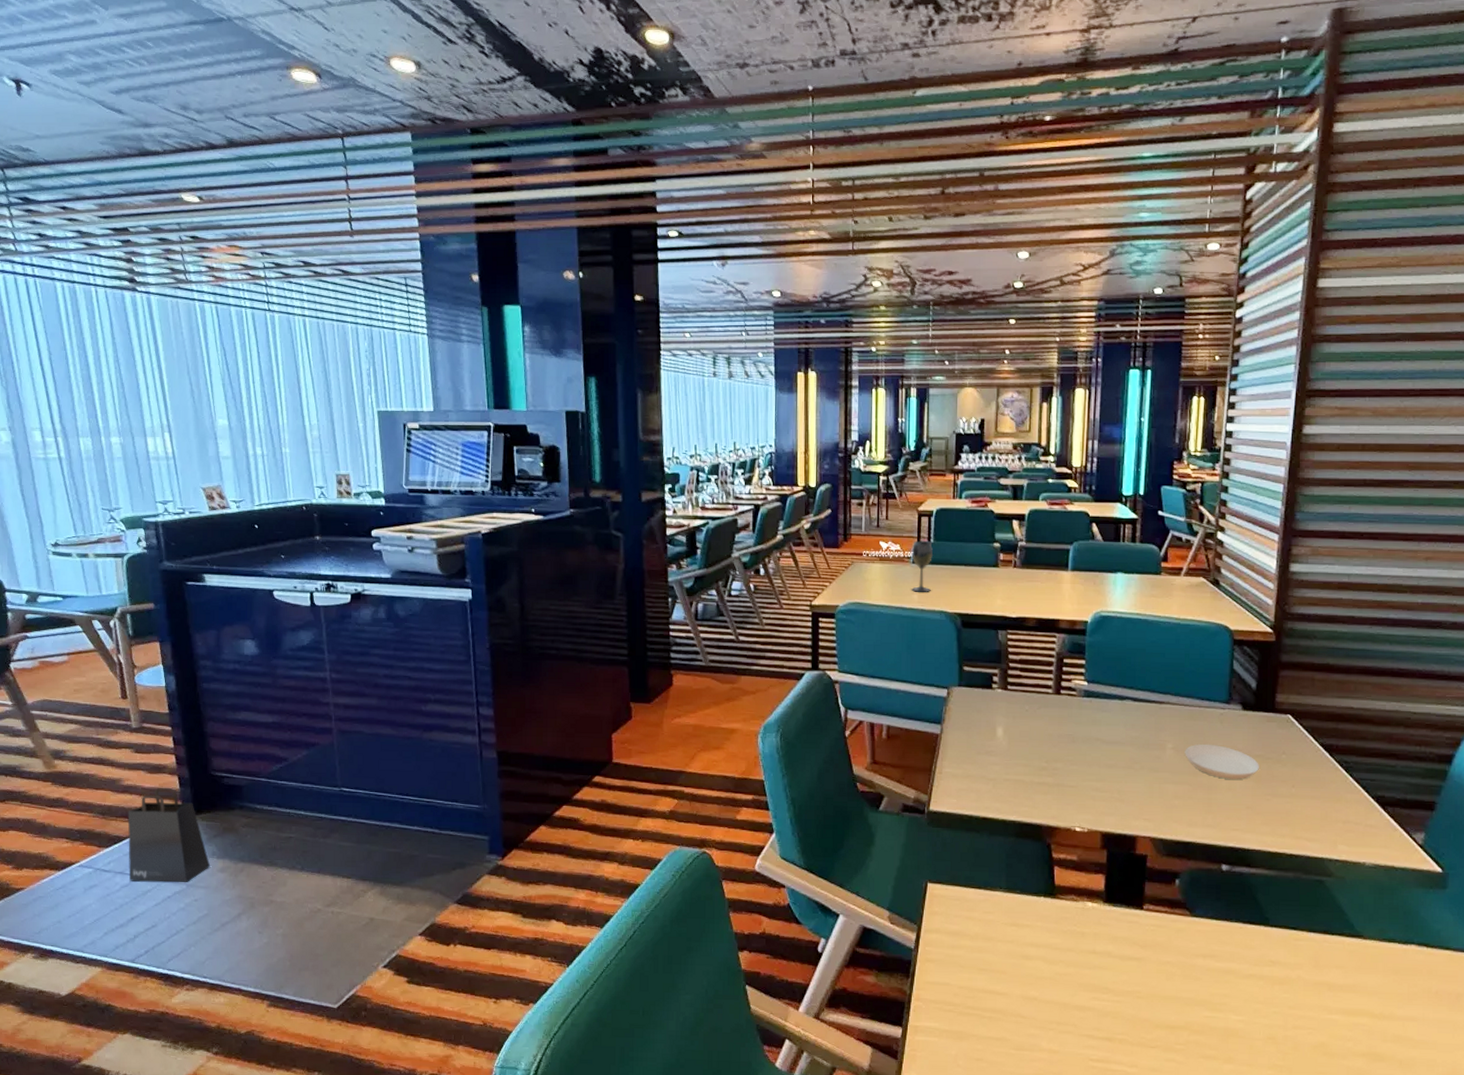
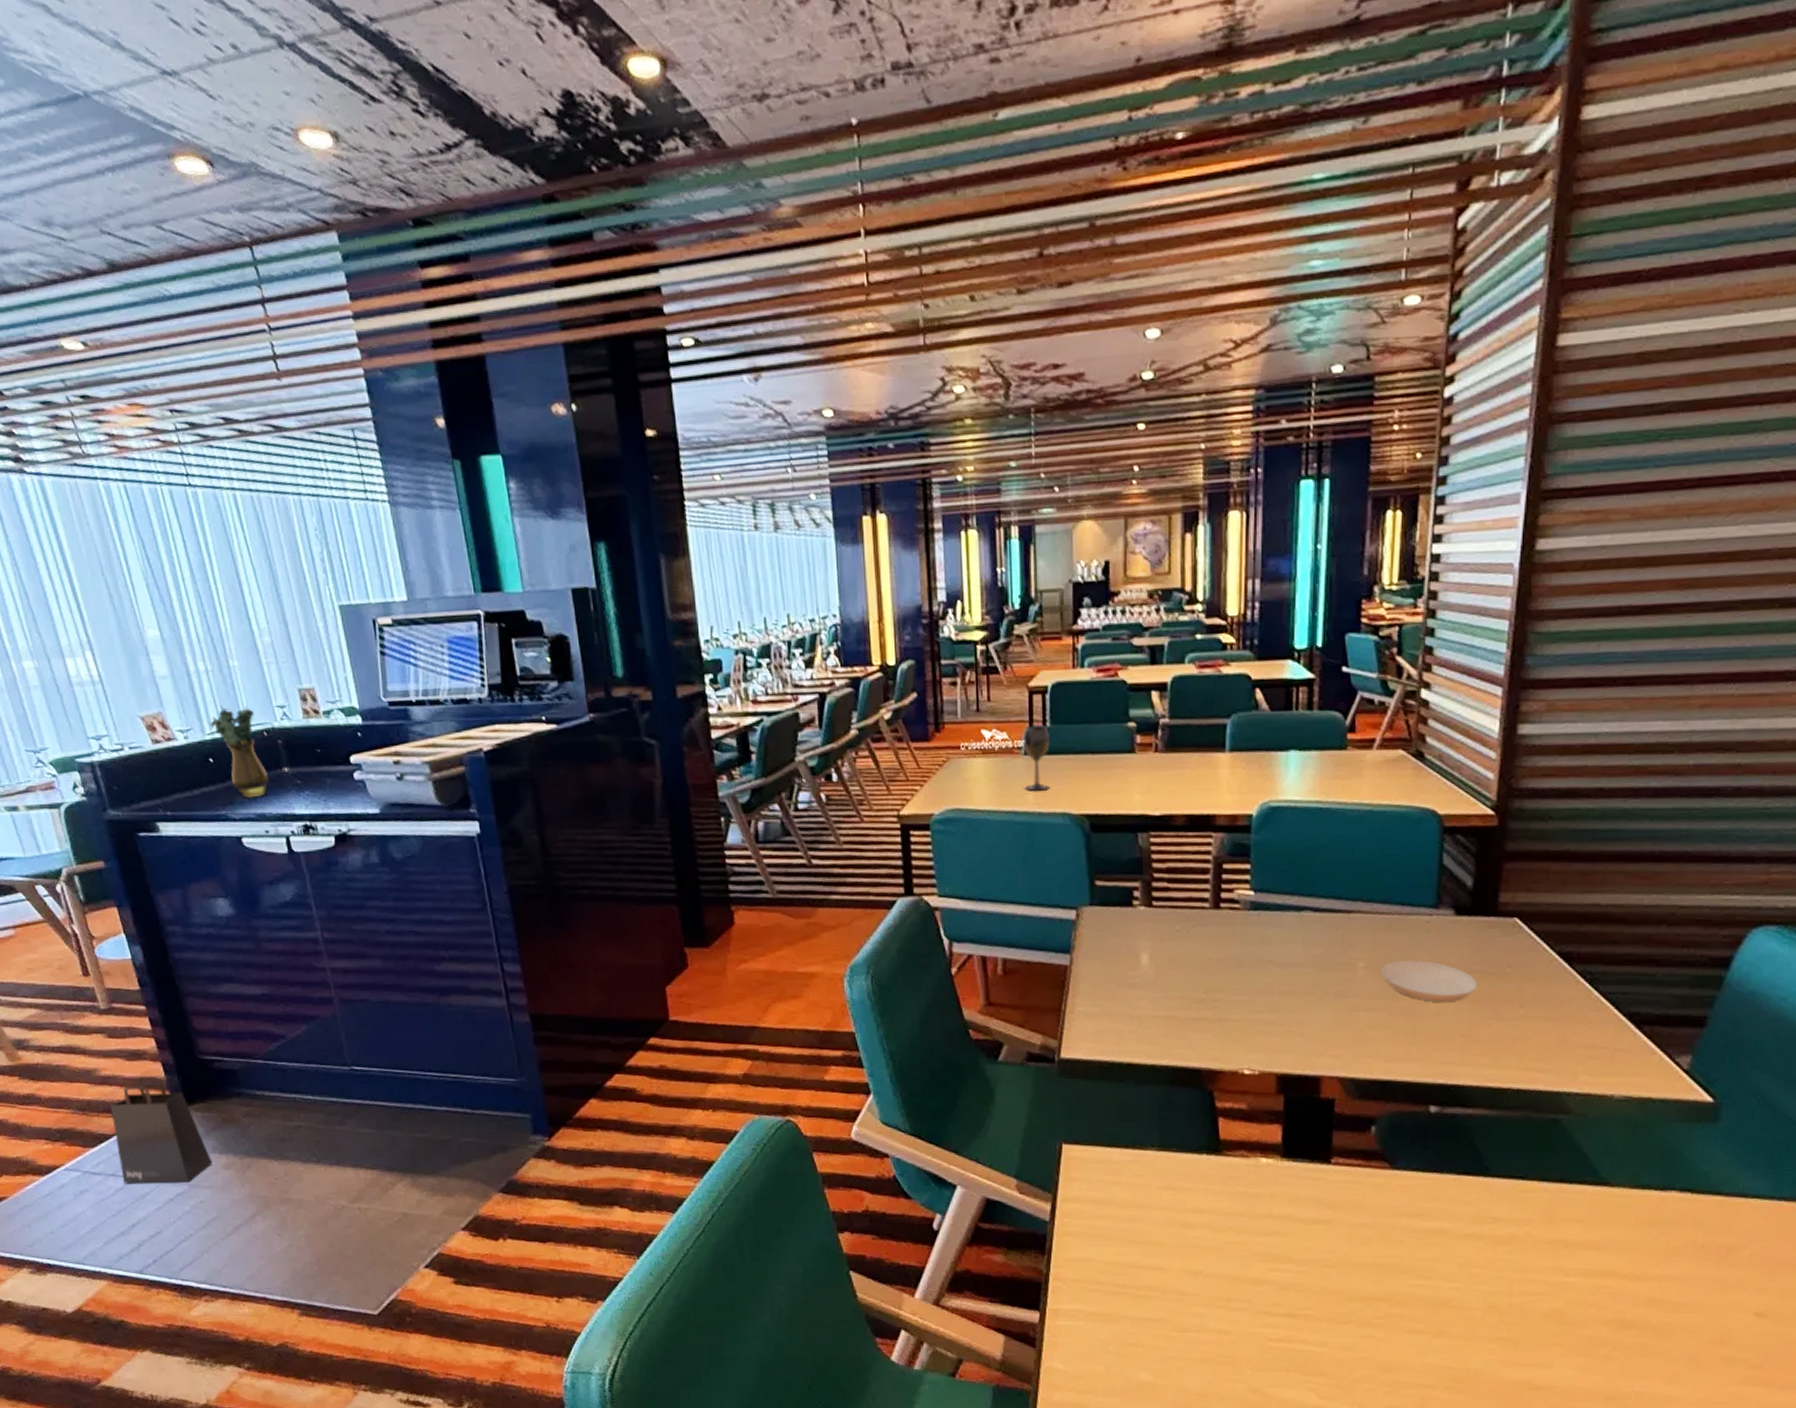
vase: none [259,483,303,559] -> present [210,705,270,798]

